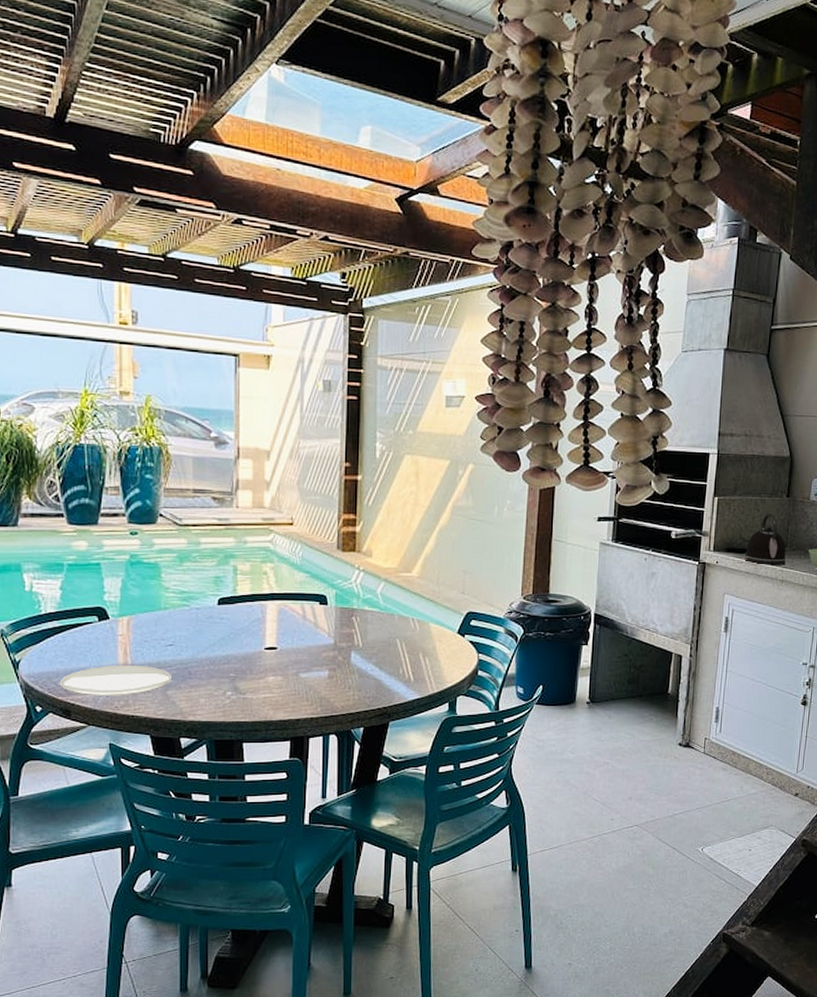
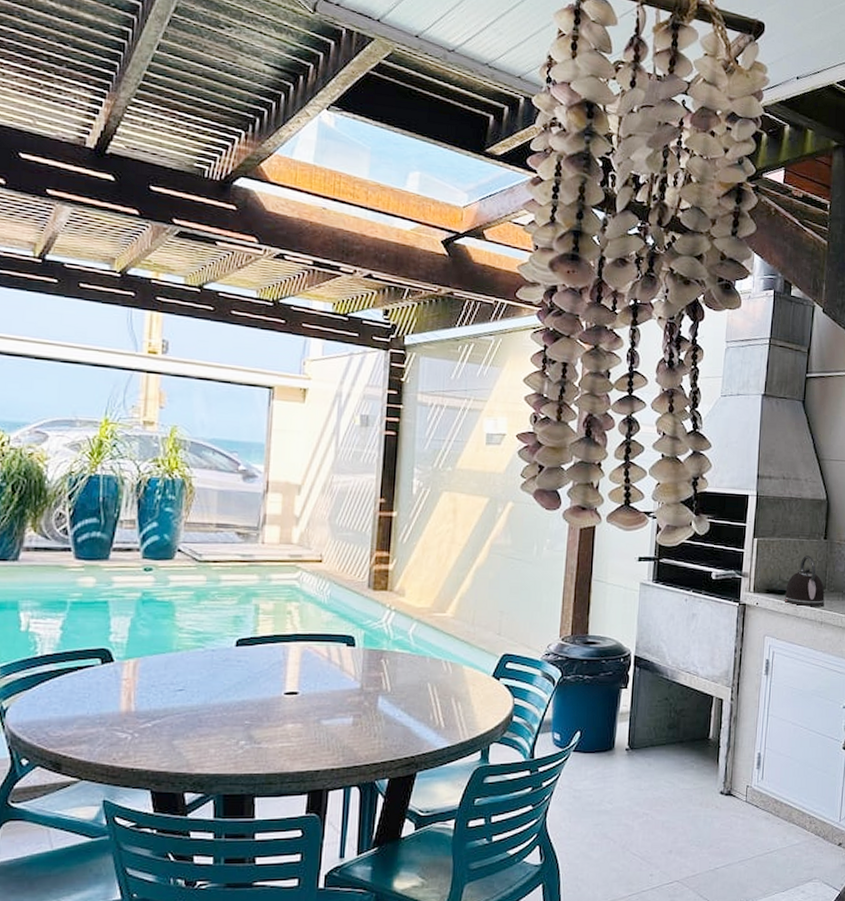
plate: present [59,665,171,696] -> none [51,713,179,747]

